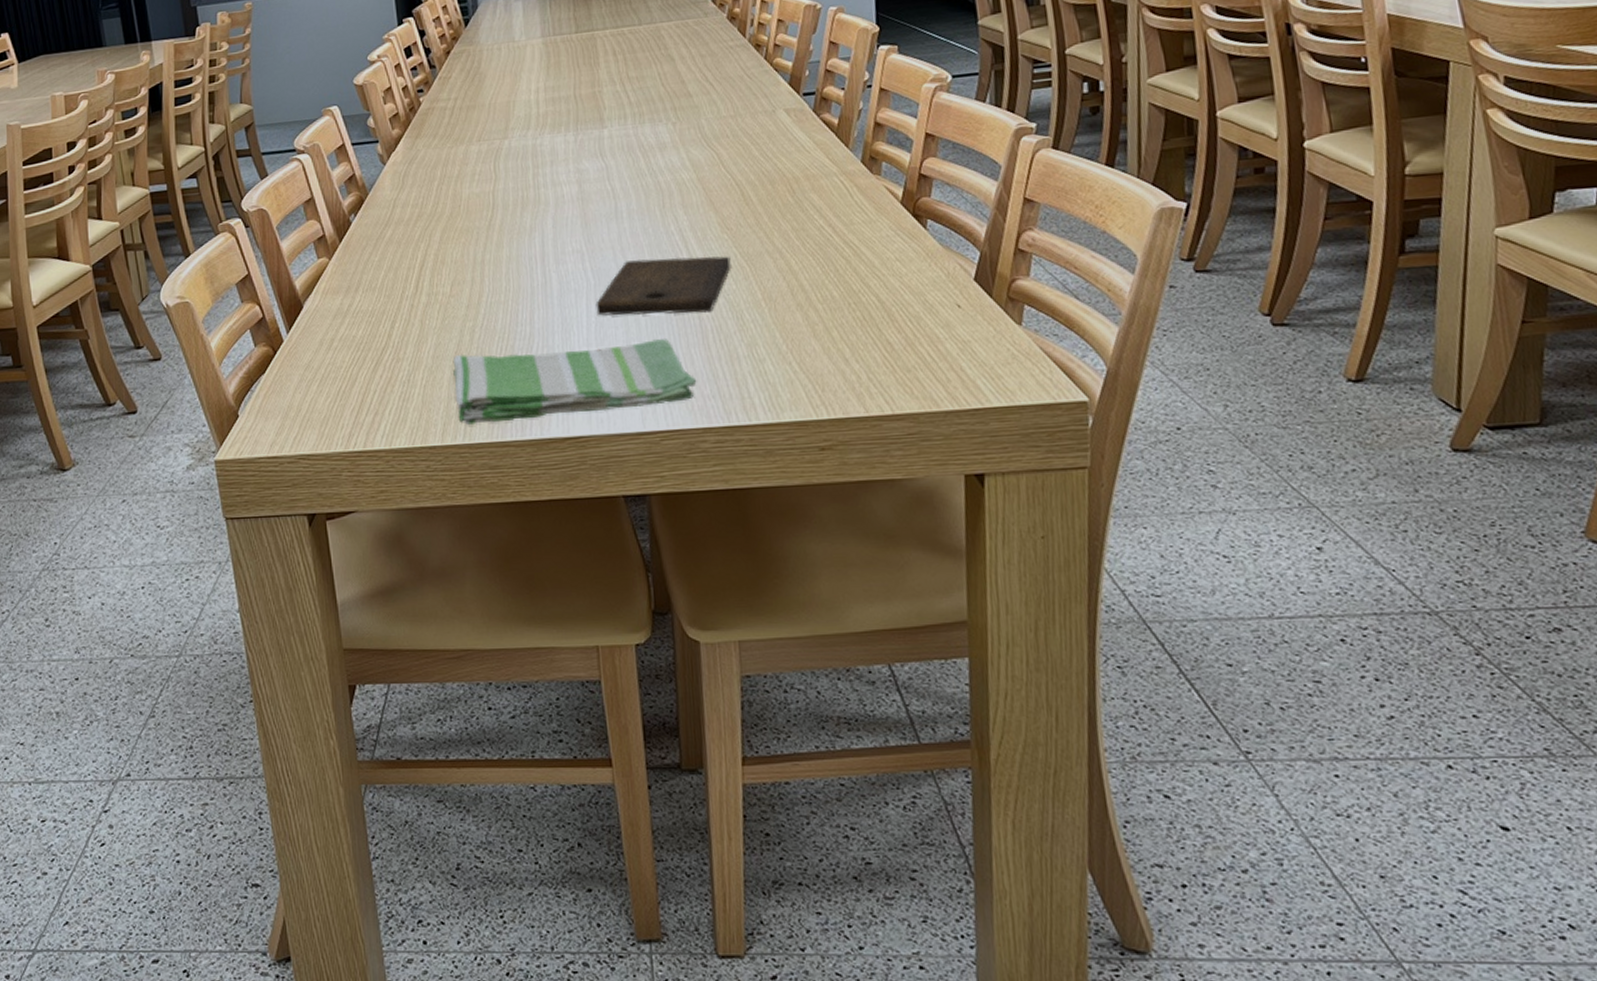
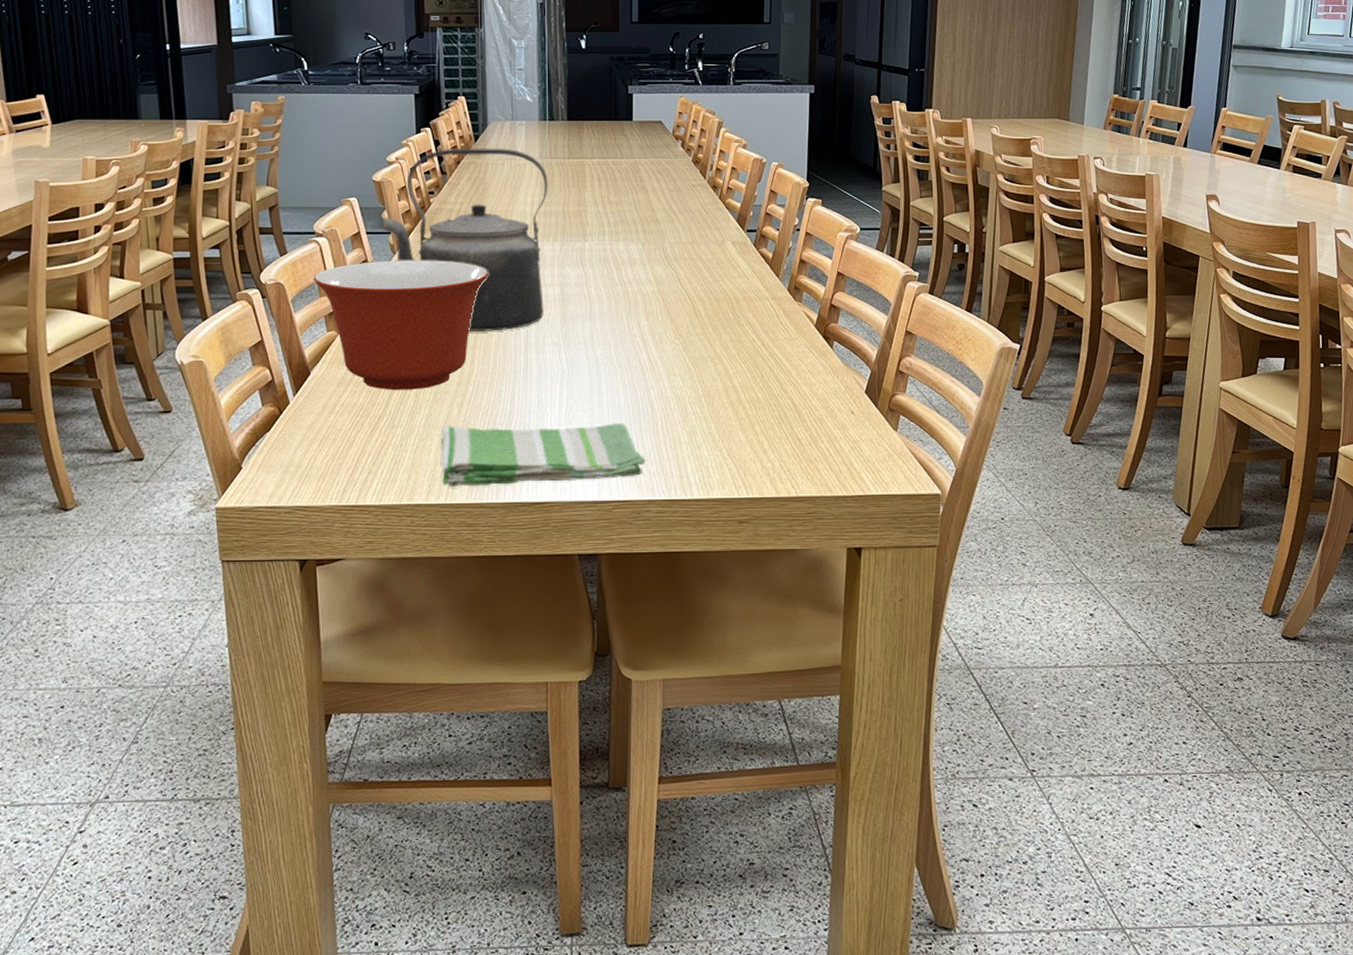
mixing bowl: none [297,166,493,319] -> present [313,260,489,390]
kettle: none [369,30,560,246] -> present [383,148,548,332]
cutting board: present [596,256,731,316] -> none [567,355,680,403]

